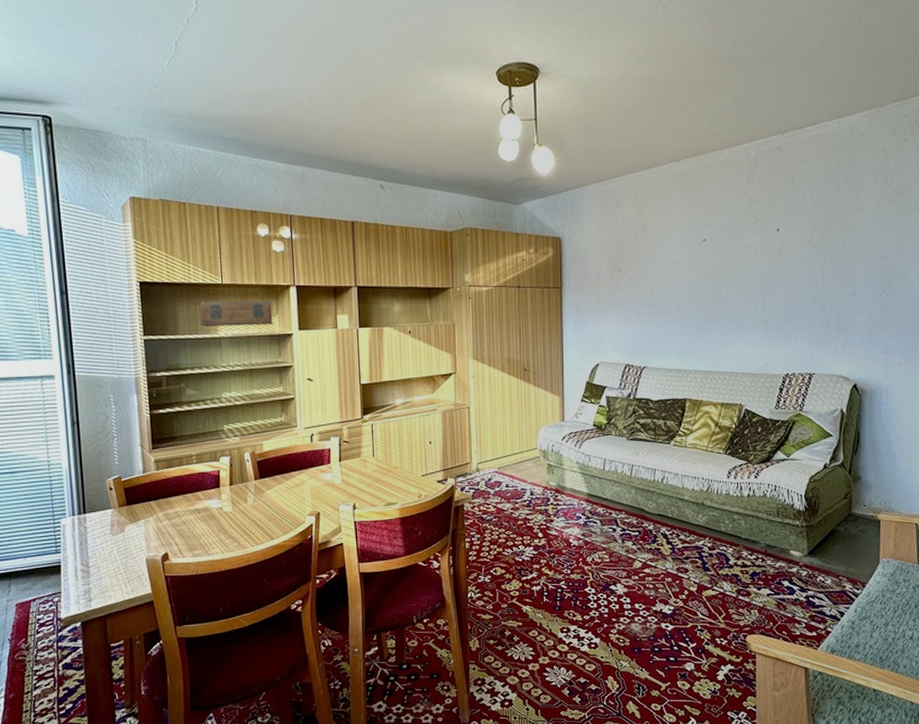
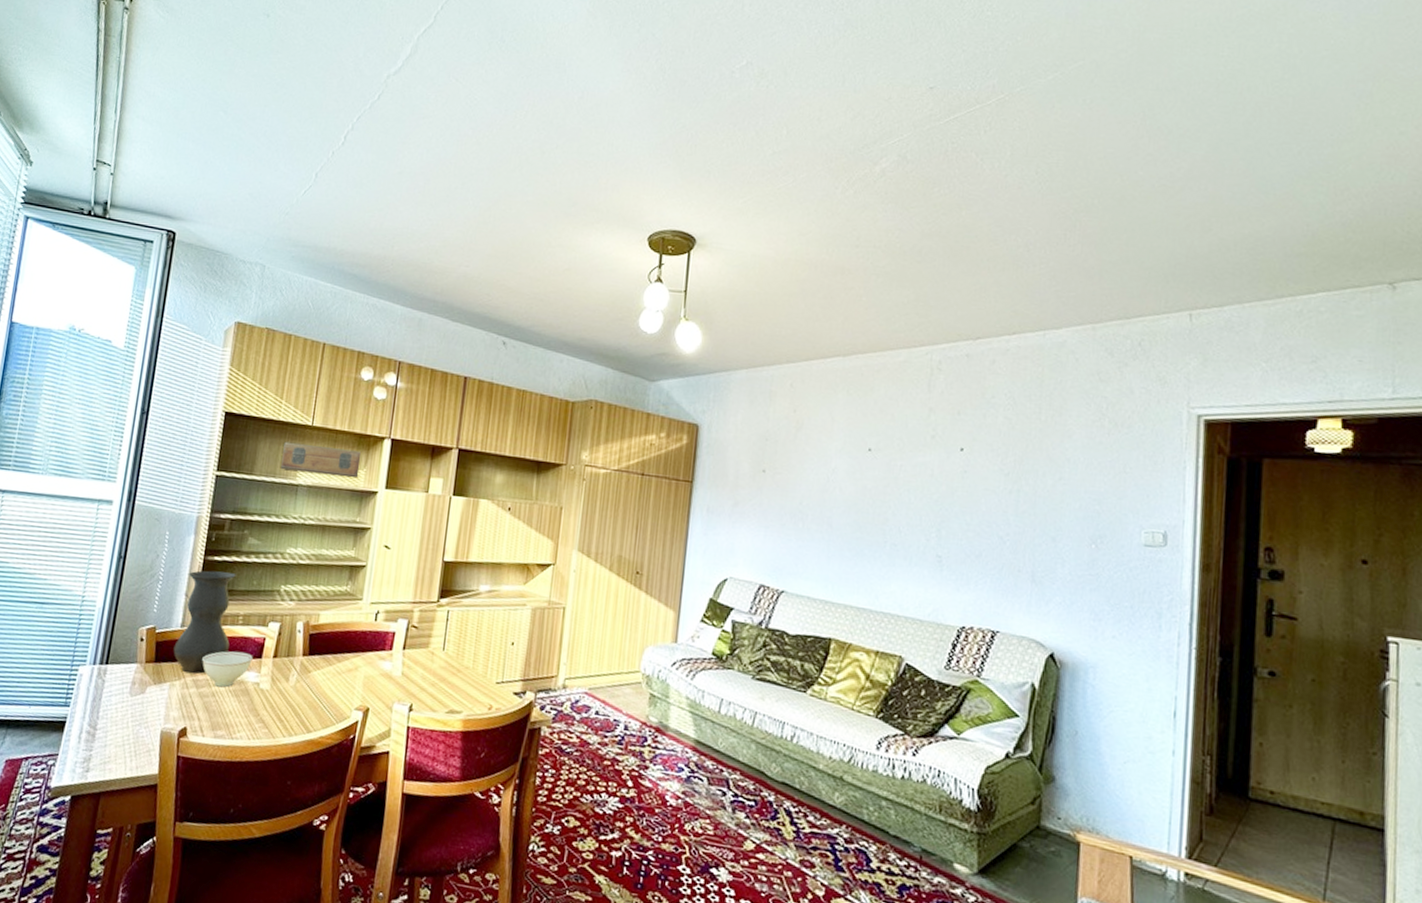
vase: none [138,422,190,510] -> present [173,570,236,674]
bowl: none [168,485,212,516] -> present [202,651,253,687]

